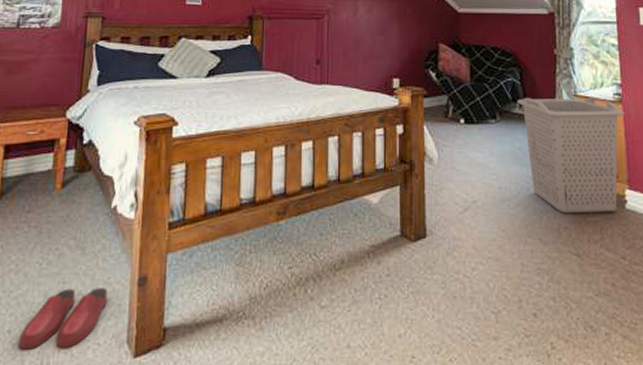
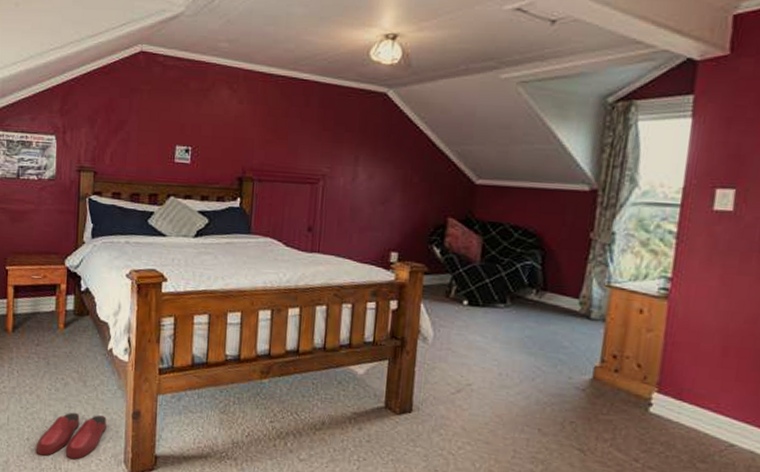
laundry basket: present [516,96,626,214] -> none [533,283,671,414]

